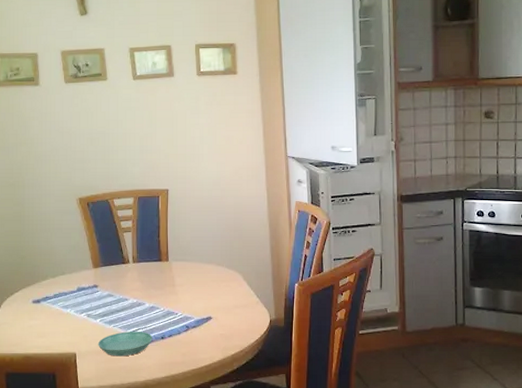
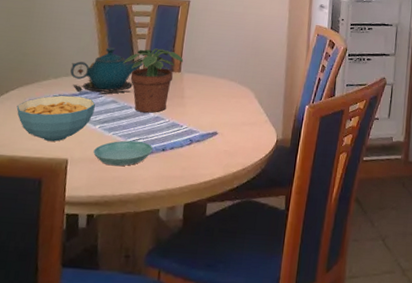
cereal bowl: none [23,293,93,337] -> present [16,95,95,142]
teapot: none [66,243,133,290] -> present [70,47,144,95]
potted plant: none [112,240,170,303] -> present [122,48,184,113]

